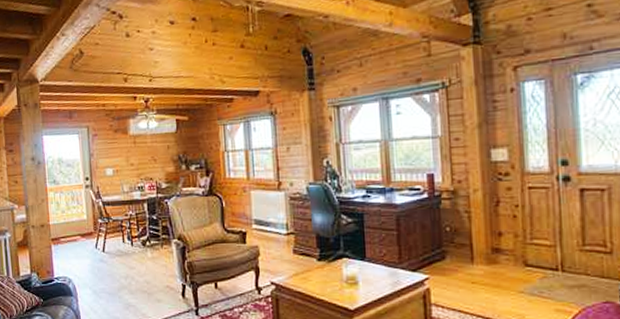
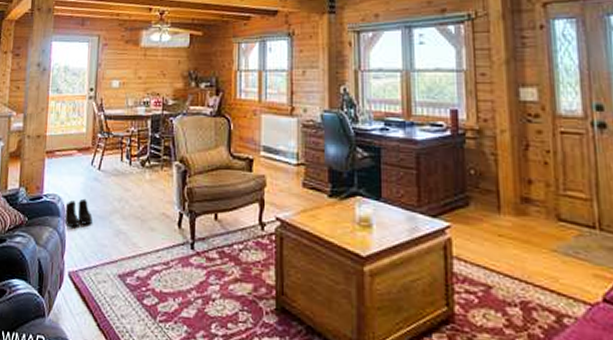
boots: none [76,278,103,304] -> present [64,198,93,227]

